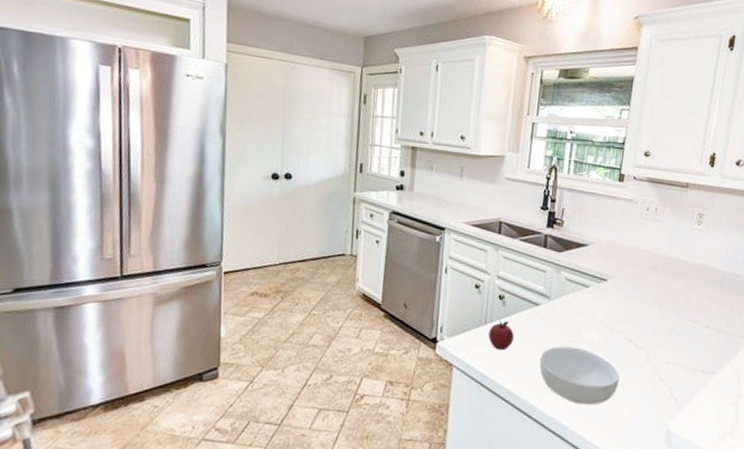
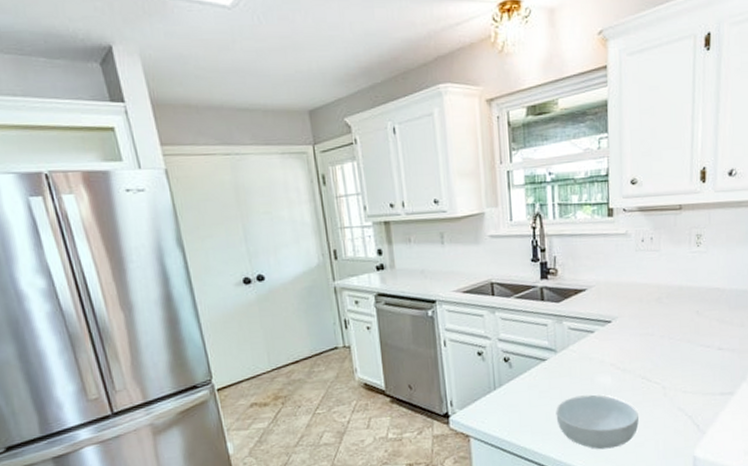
apple: present [488,321,514,351] -> none [500,382,526,413]

